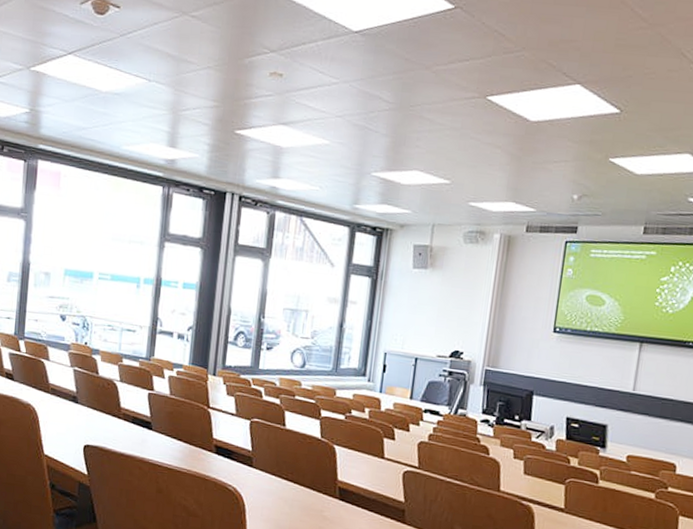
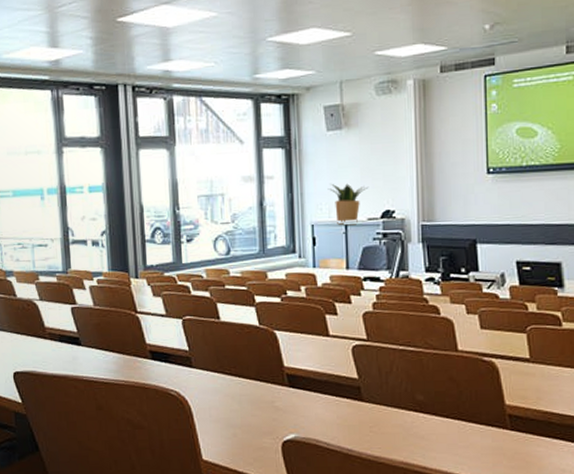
potted plant: none [405,318,443,360] -> present [327,183,369,226]

